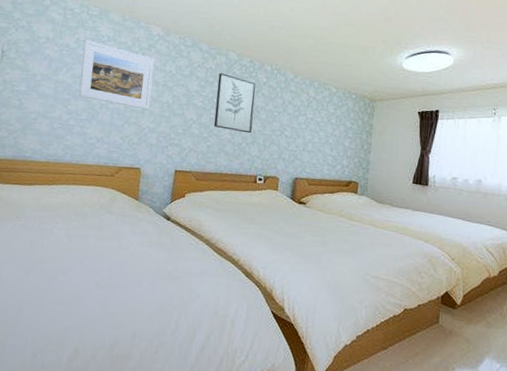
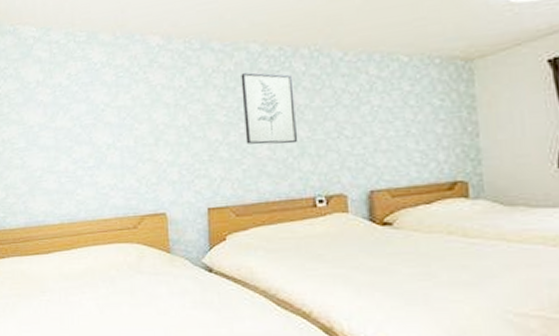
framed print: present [78,39,155,110] -> none [77,72,164,142]

